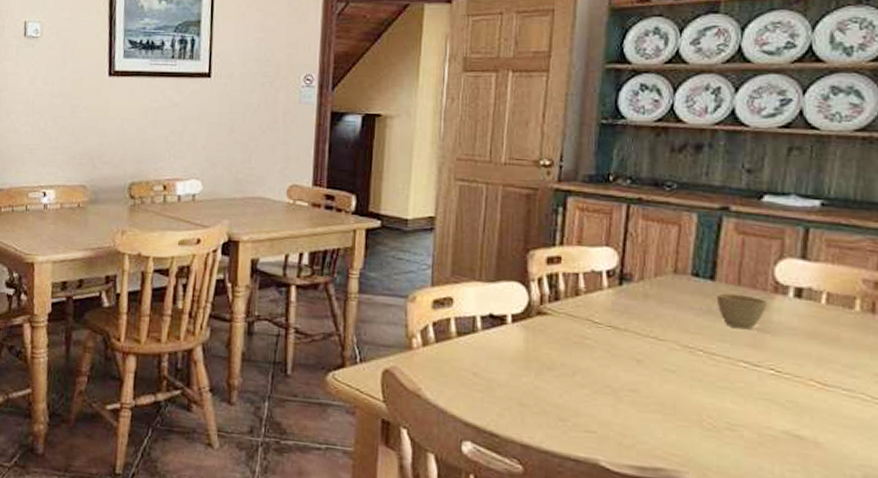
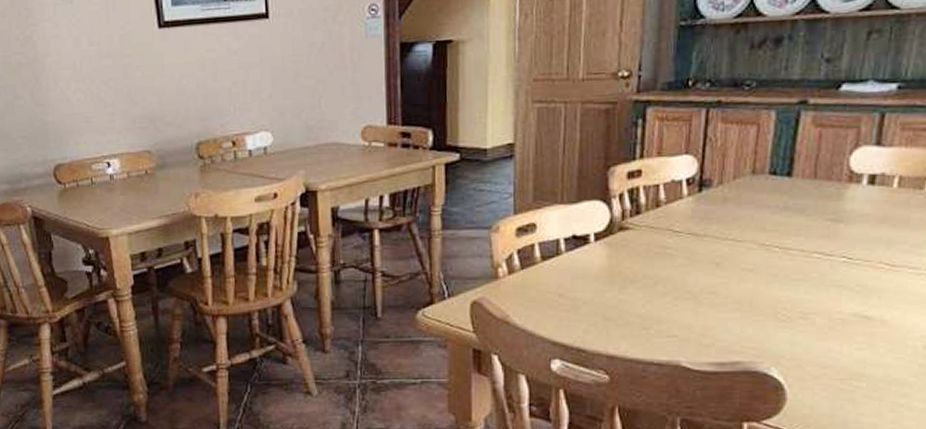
cup: present [716,293,767,330] -> none [792,187,841,222]

